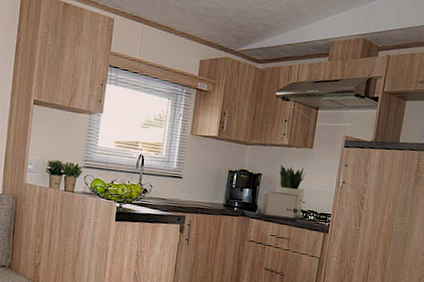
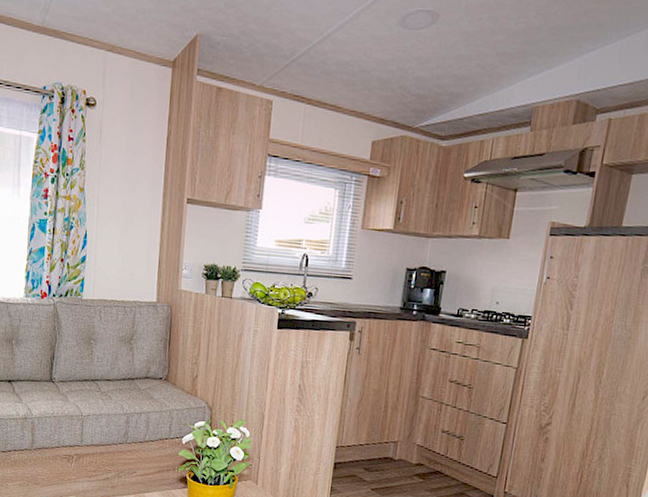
toaster: present [256,190,302,222] -> none [439,290,495,327]
planter: present [275,165,307,220] -> none [462,259,502,323]

